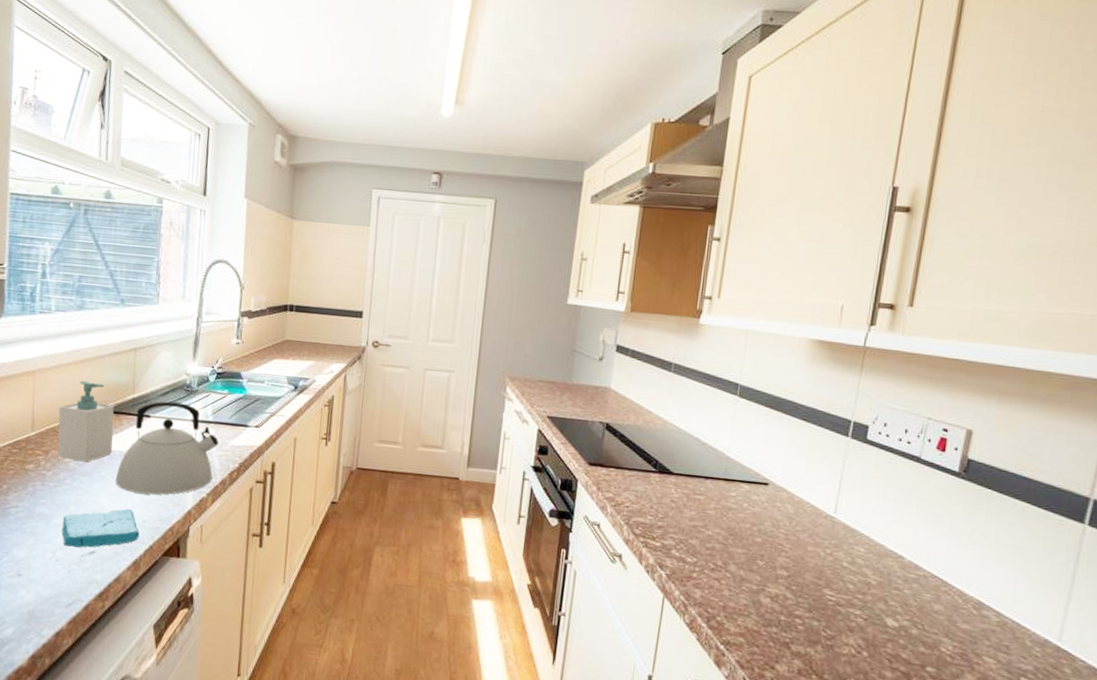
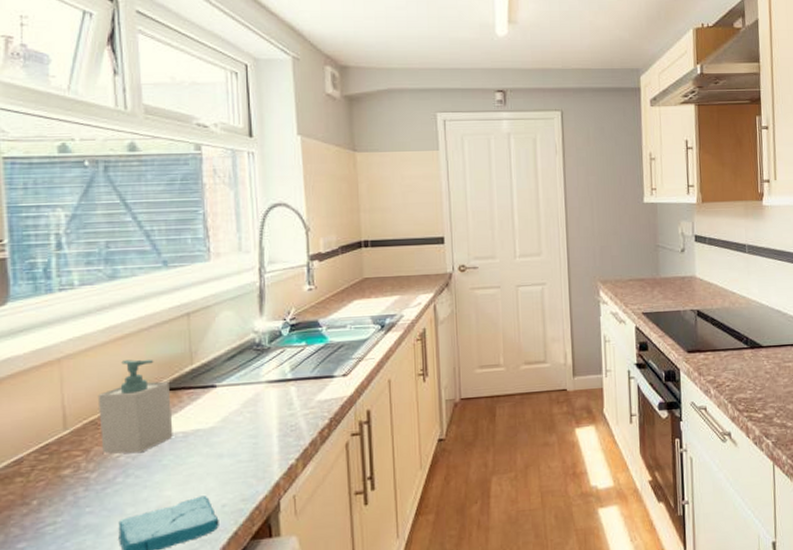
kettle: present [115,401,218,495] -> none [181,364,302,476]

